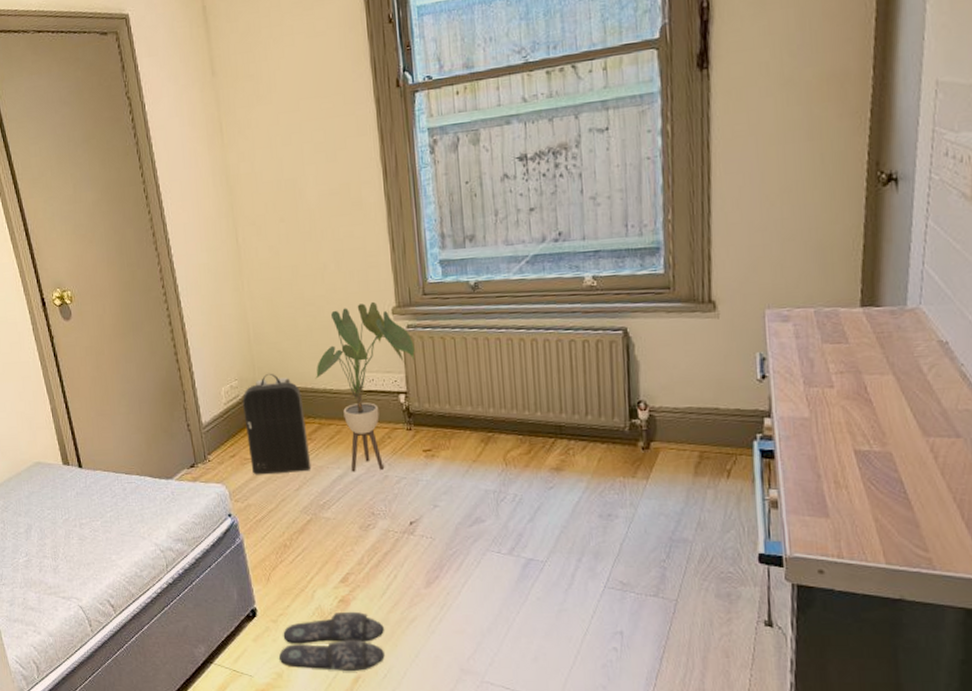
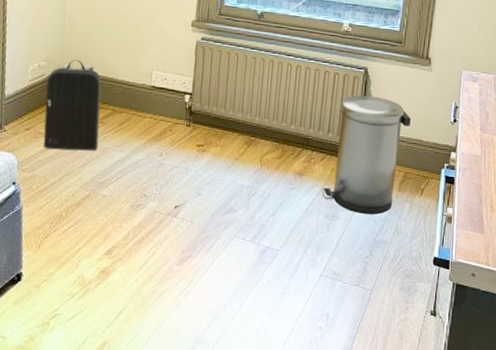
slippers: present [279,611,385,671] -> none [35,281,136,337]
house plant: present [315,301,415,472] -> none [116,12,205,158]
pedal bin: none [589,361,698,509] -> present [322,95,411,215]

